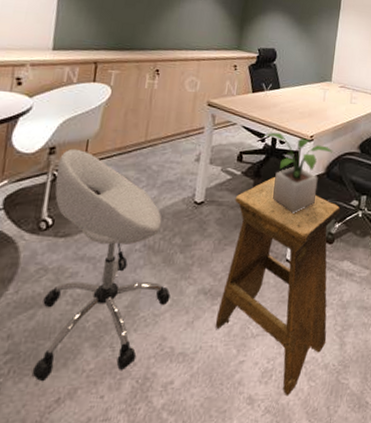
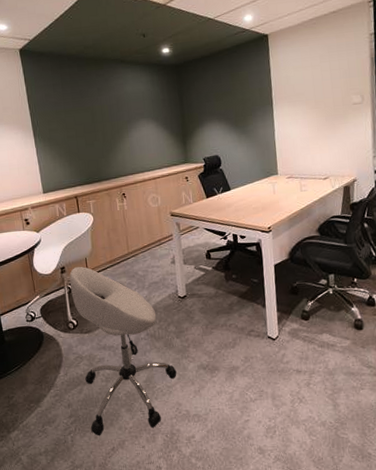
stool: present [215,177,341,396] -> none [211,268,320,448]
potted plant: present [261,133,333,213] -> none [223,229,293,297]

